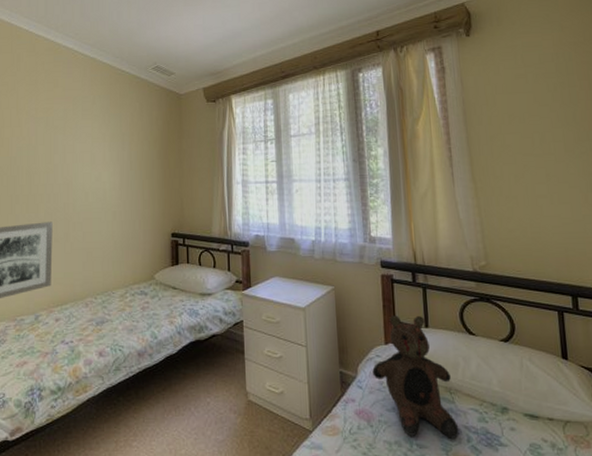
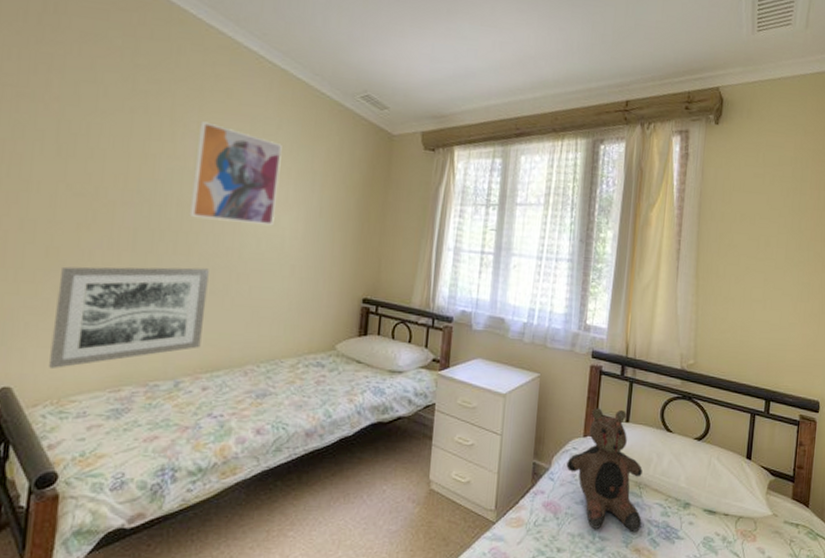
wall art: none [35,107,97,183] -> present [189,121,282,226]

